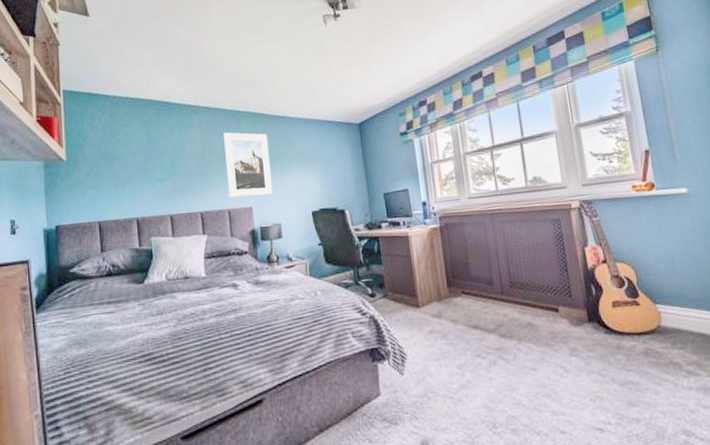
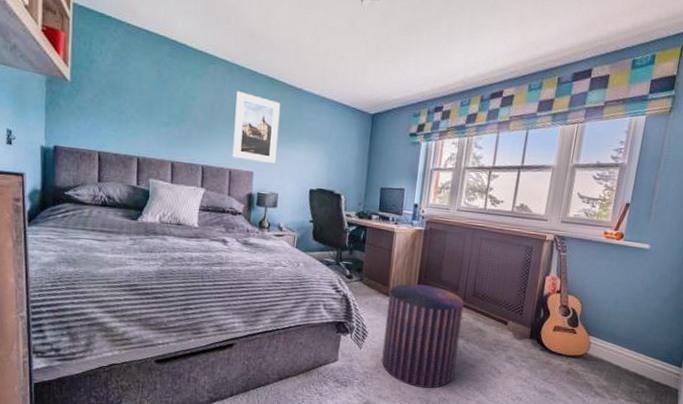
pouf: none [419,285,517,408] -> present [382,283,464,388]

